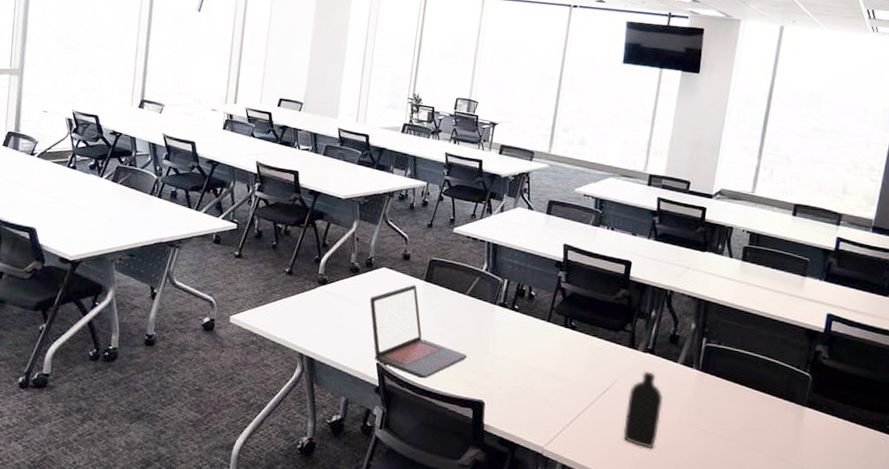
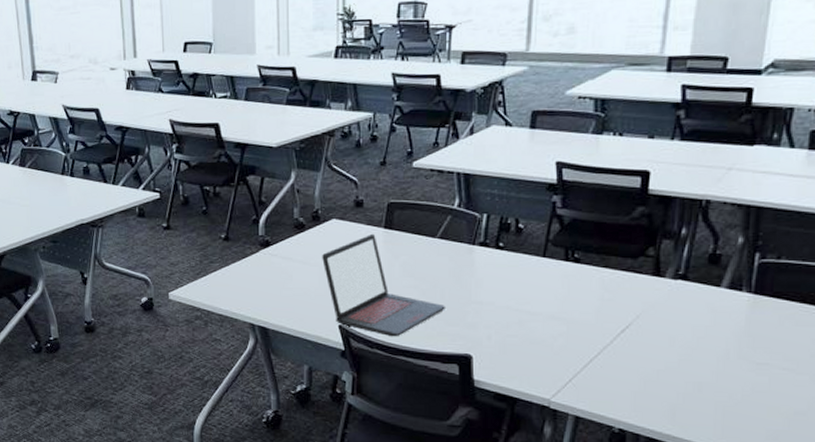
bottle: present [623,371,664,450] -> none [652,301,703,391]

